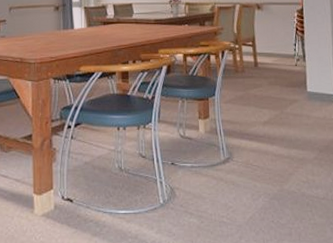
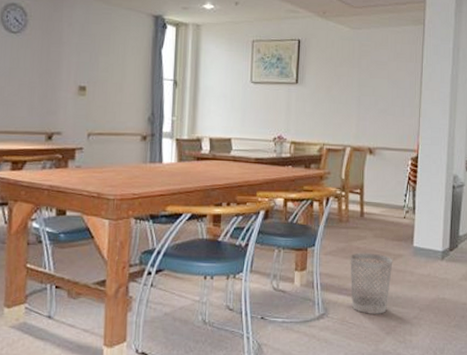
wastebasket: none [248,99,290,157] -> present [350,252,393,314]

